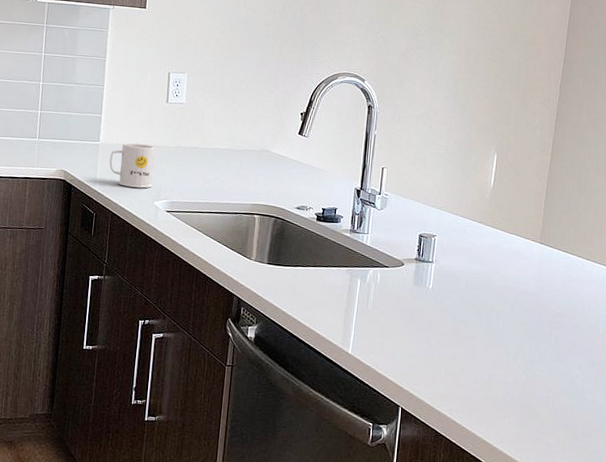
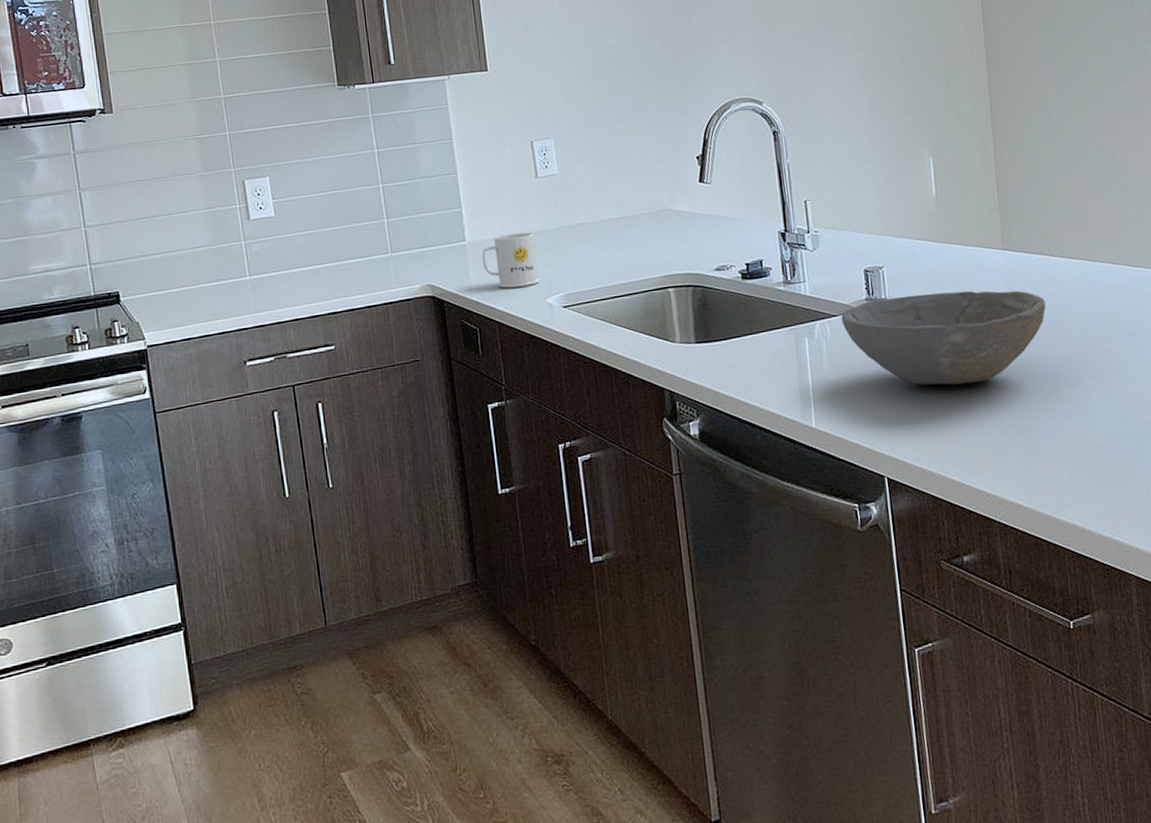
bowl: none [391,261,566,348] -> present [841,290,1046,385]

